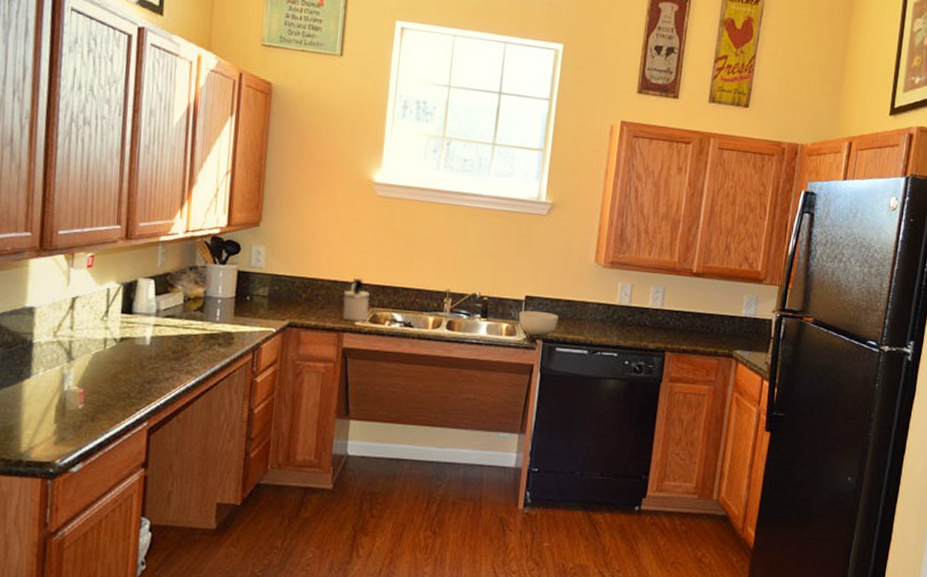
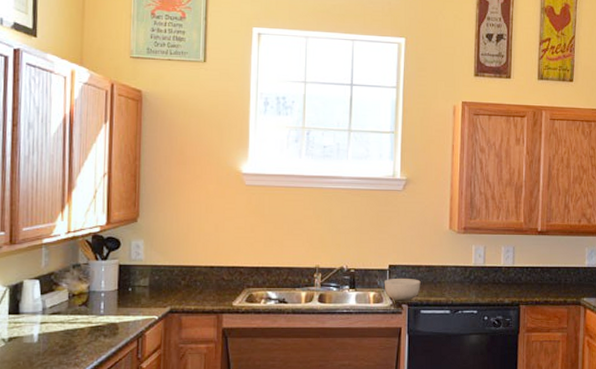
soap dispenser: present [342,279,371,322] -> none [219,263,246,303]

